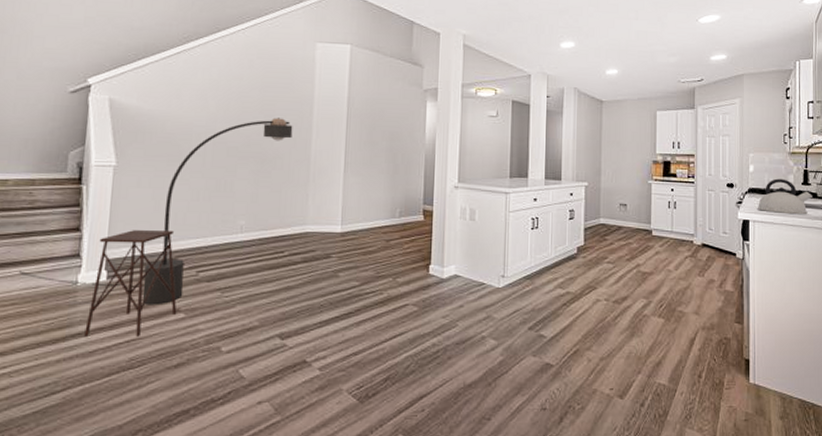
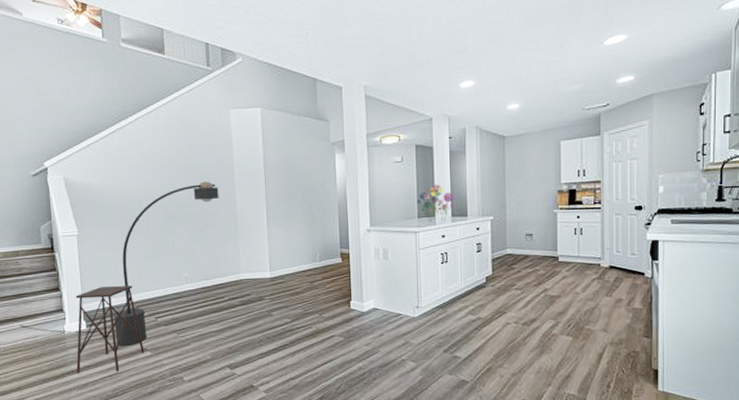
flowers: none [510,144,548,184] -> present [417,184,453,222]
kettle: present [757,178,812,215] -> none [666,197,727,232]

